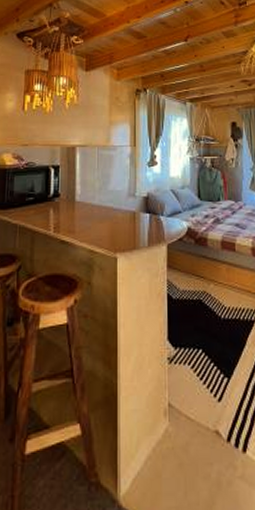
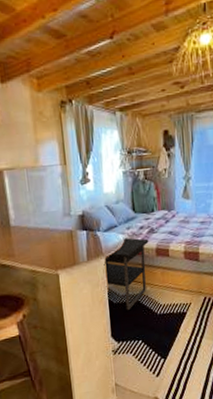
nightstand: none [165,224,214,309] -> present [104,237,149,310]

